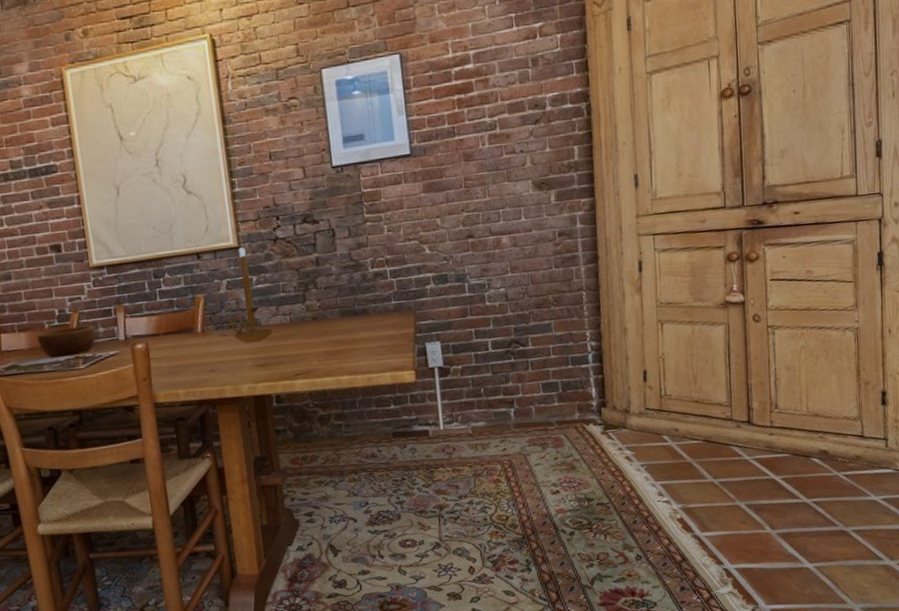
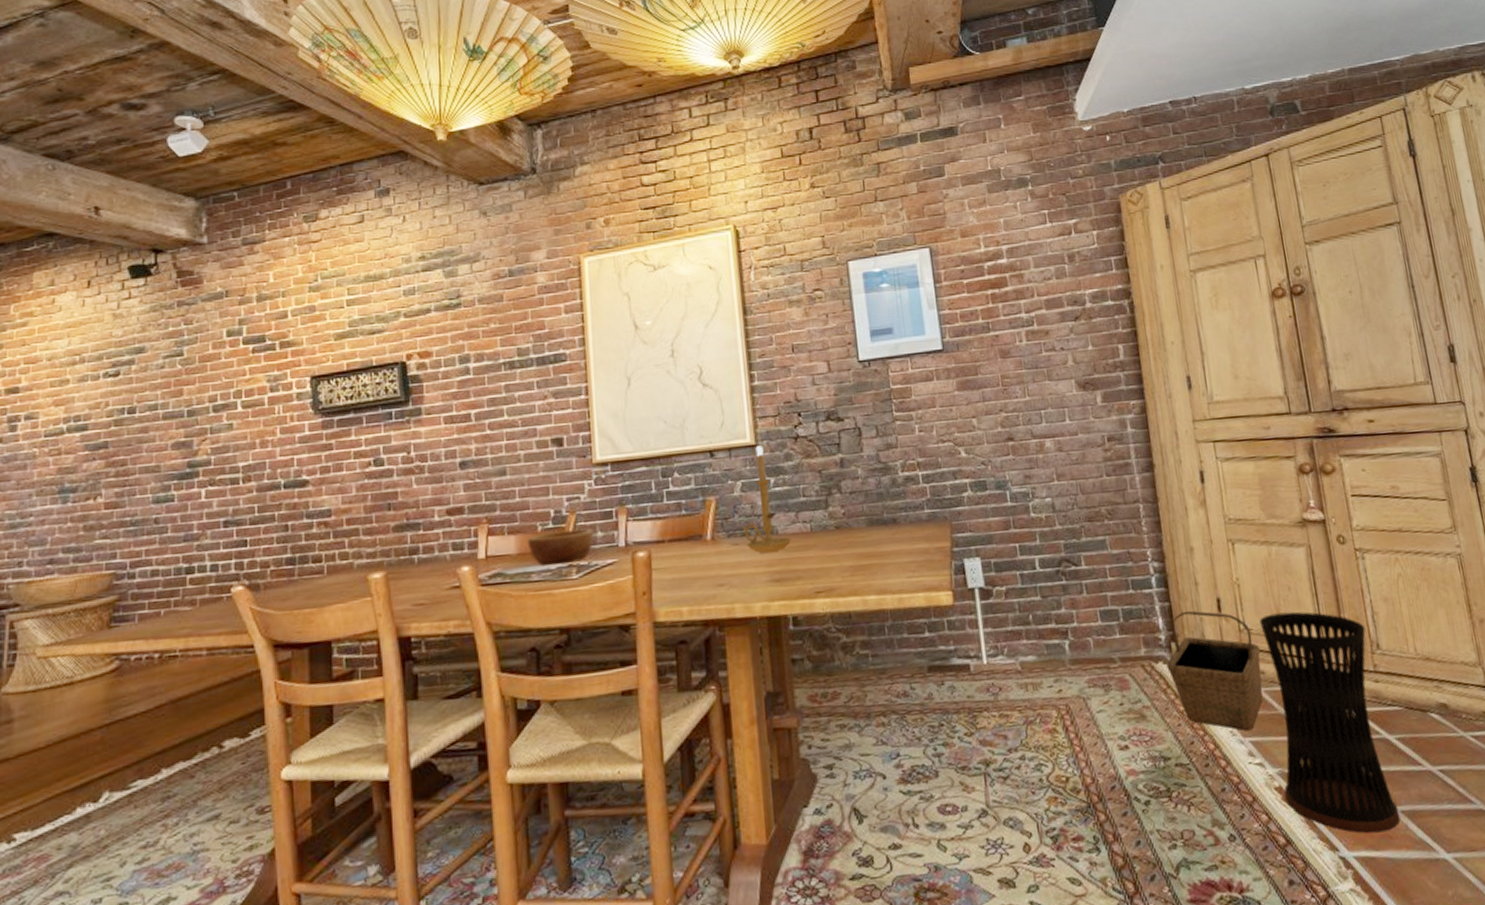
basket: none [596,381,676,477] -> present [1166,610,1263,731]
umbrella stand: none [678,379,776,551] -> present [1259,611,1400,833]

